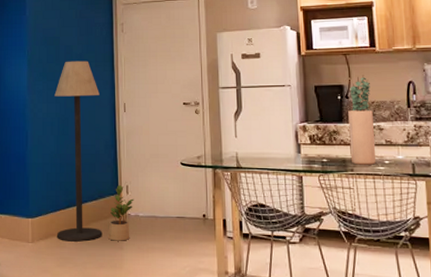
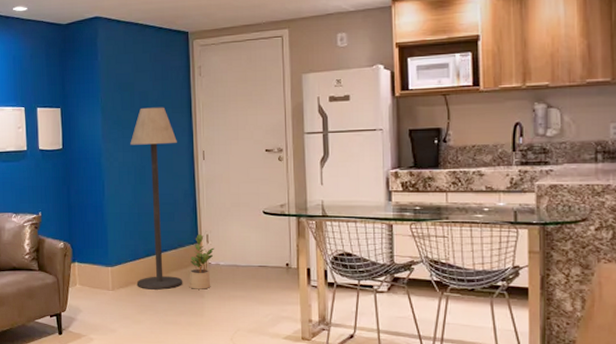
vase: present [348,75,377,165] -> none [445,117,475,213]

